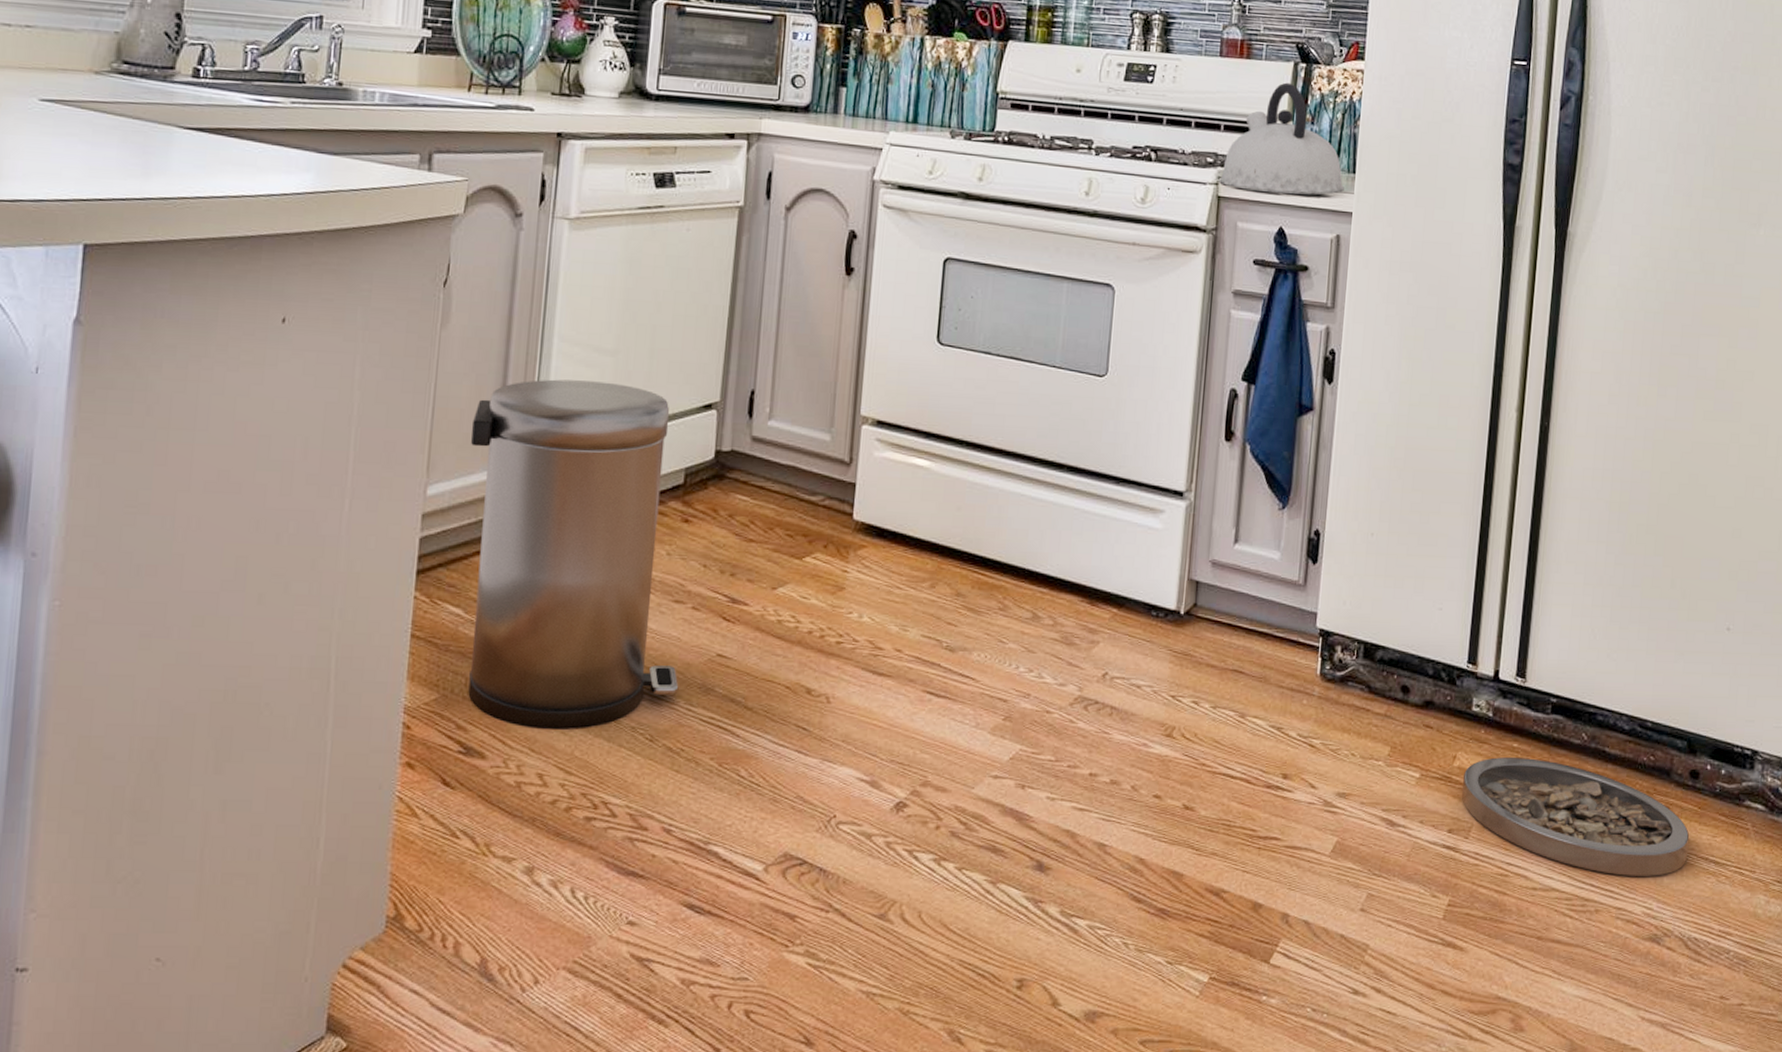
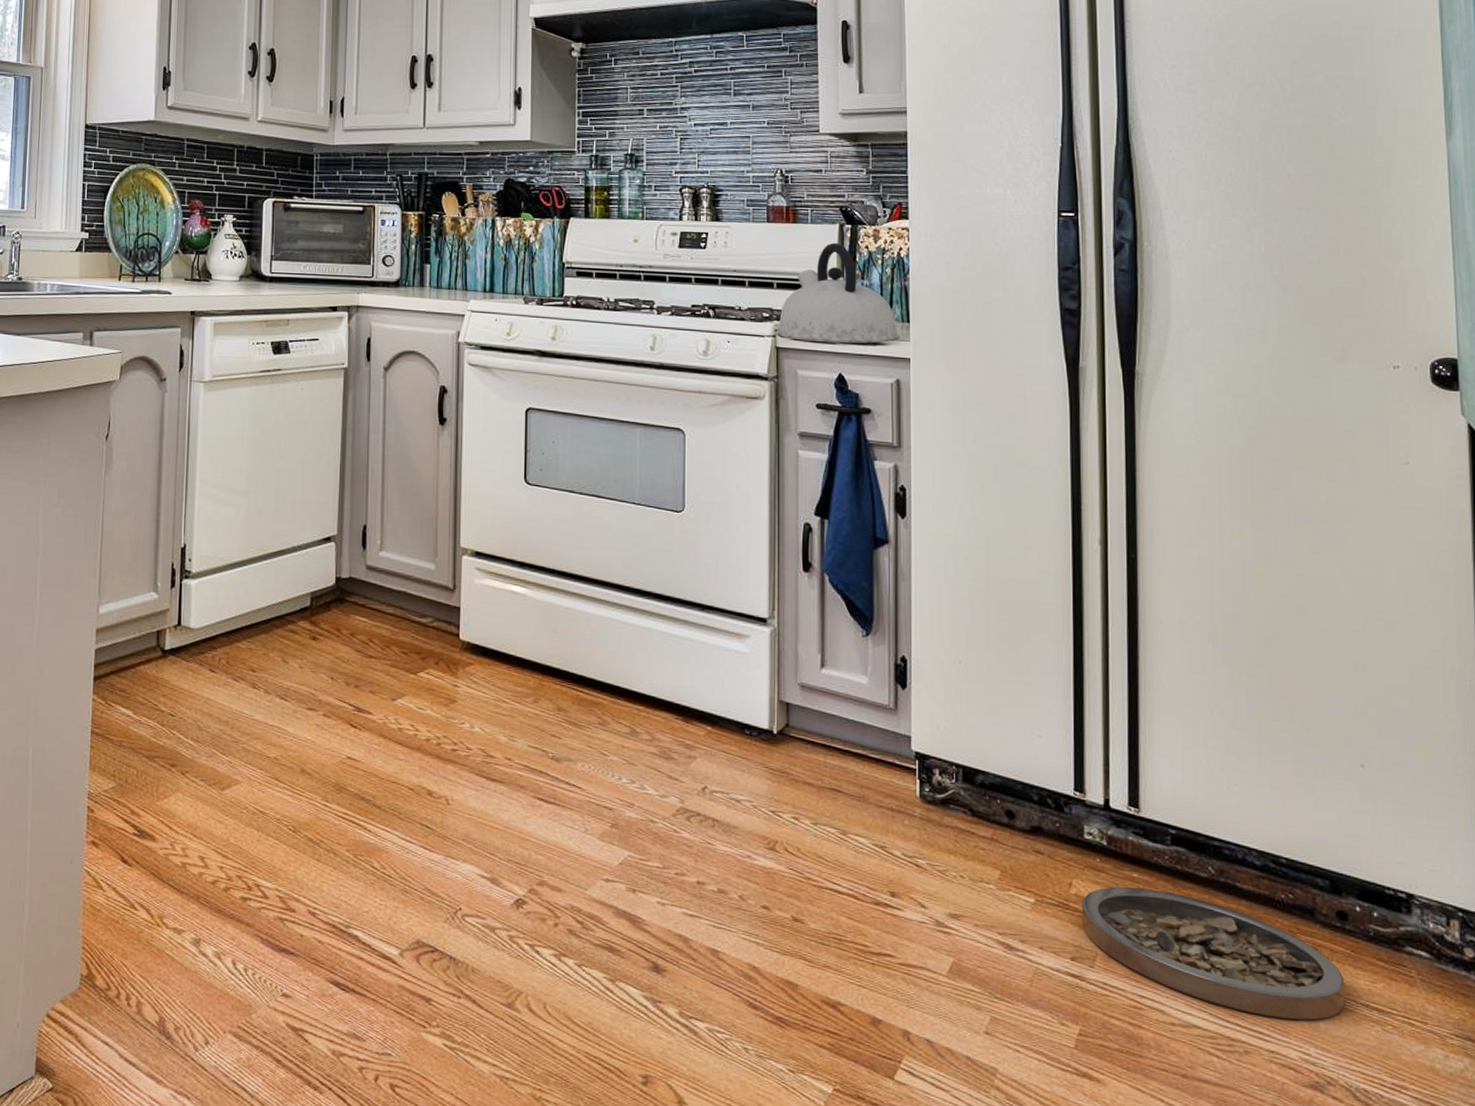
pedal bin: present [468,379,679,729] -> none [132,516,316,818]

